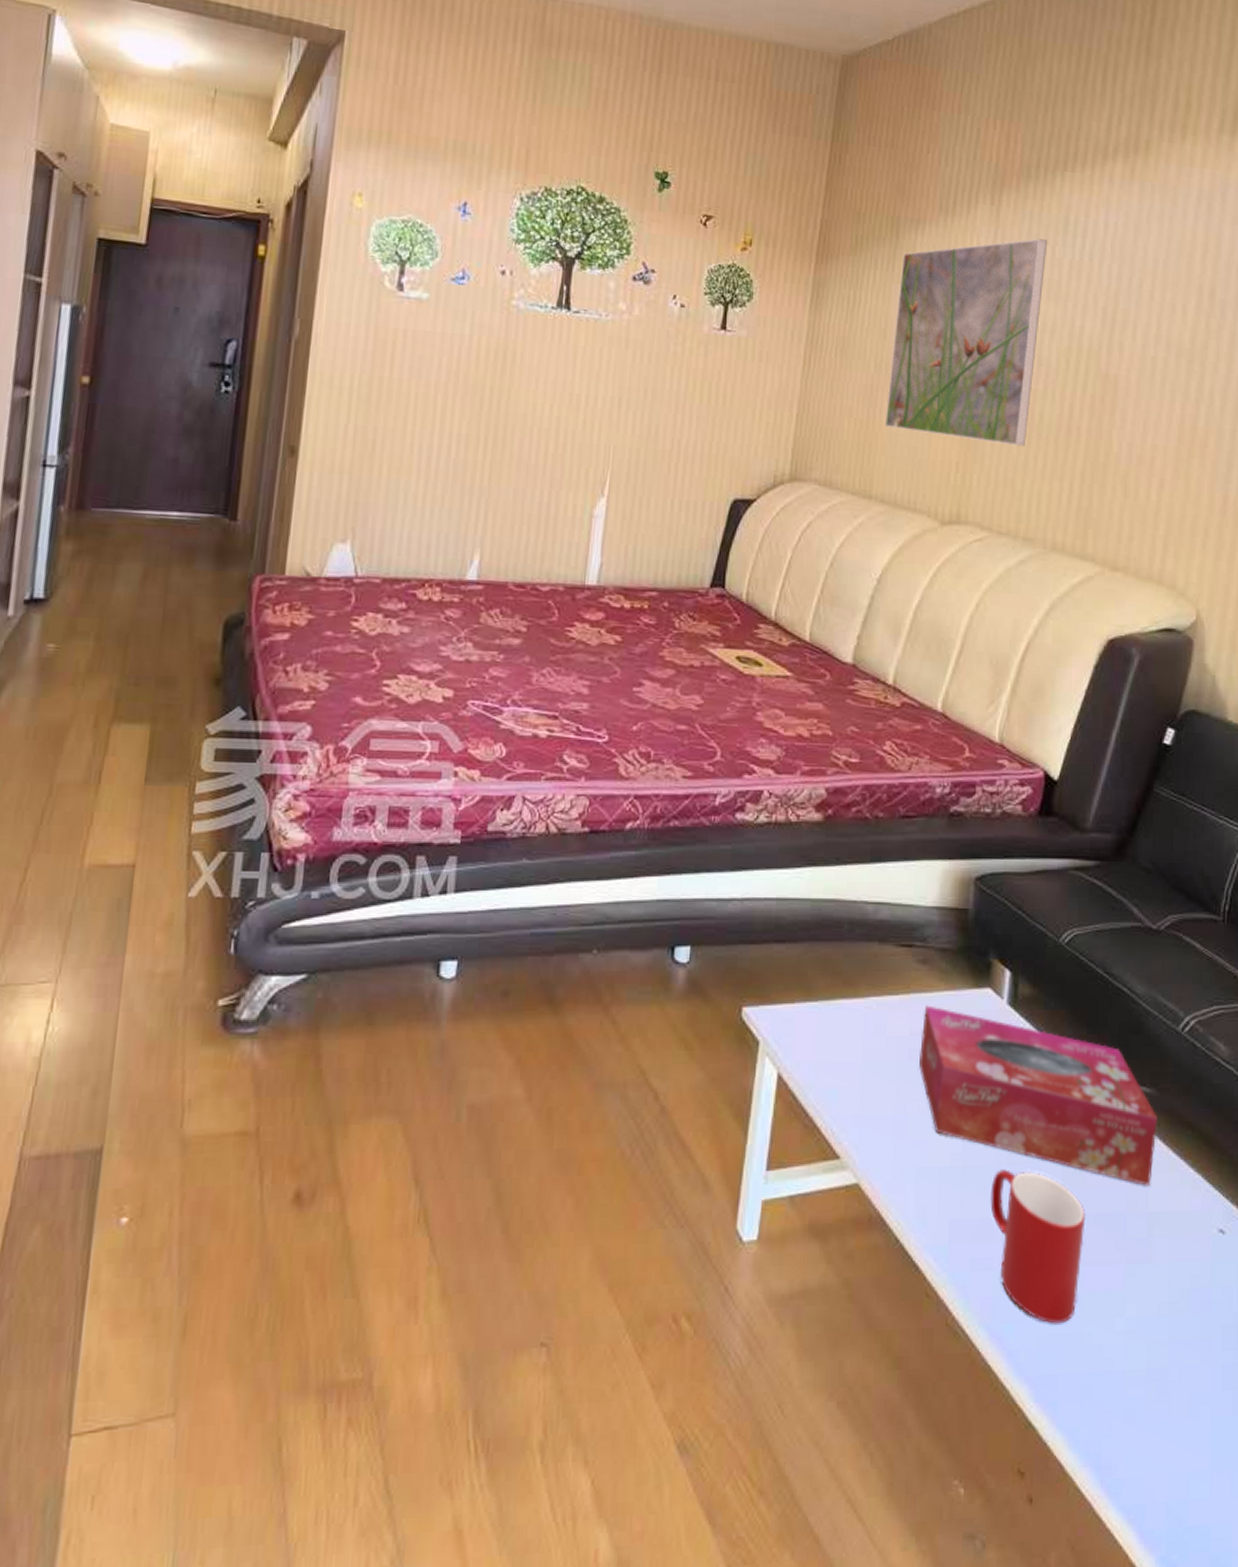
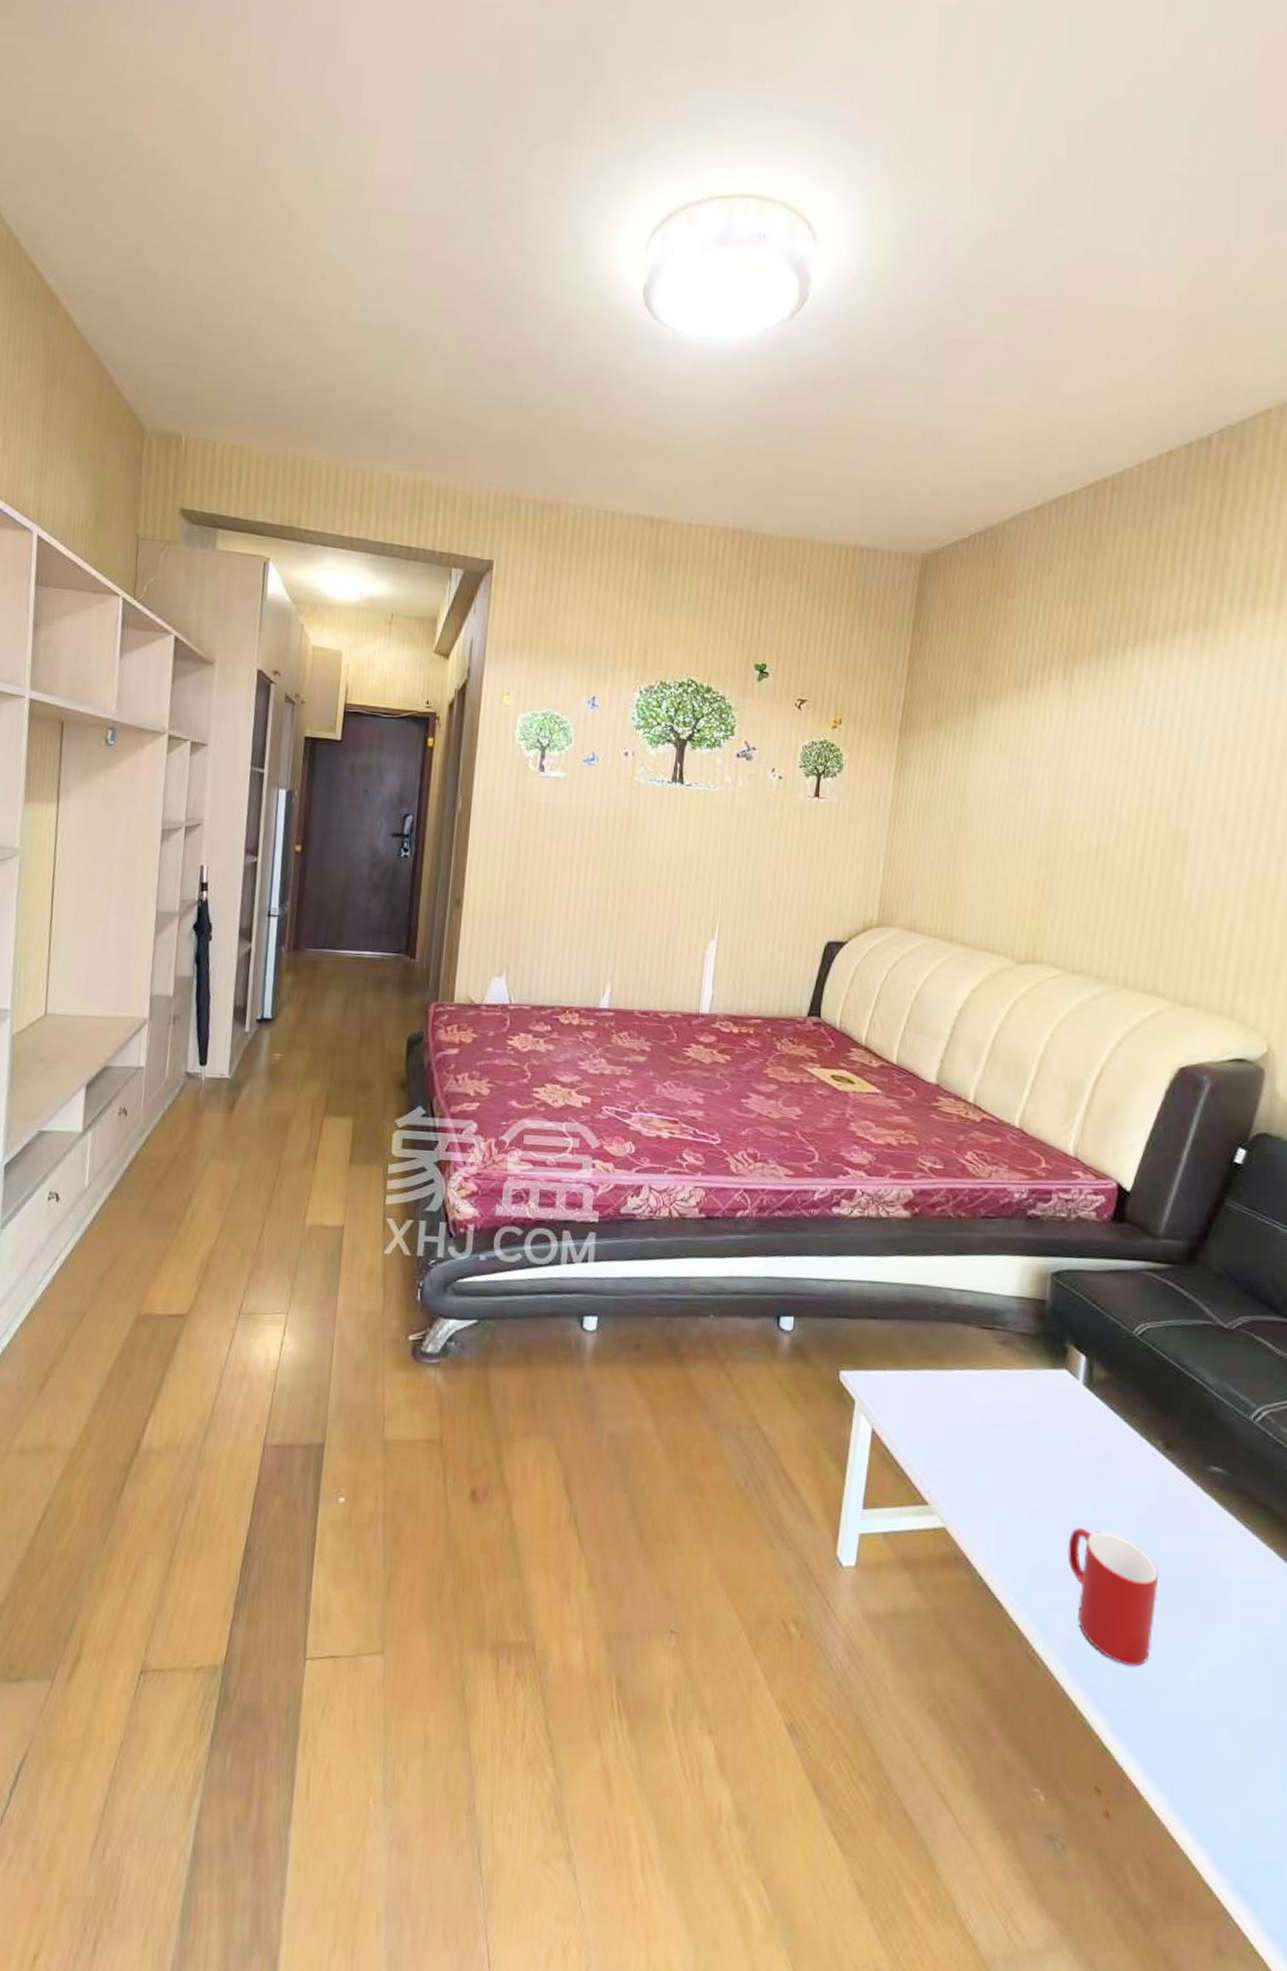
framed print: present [884,238,1048,447] -> none [964,708,1119,895]
tissue box: present [919,1005,1157,1186] -> none [1000,1380,1229,1555]

